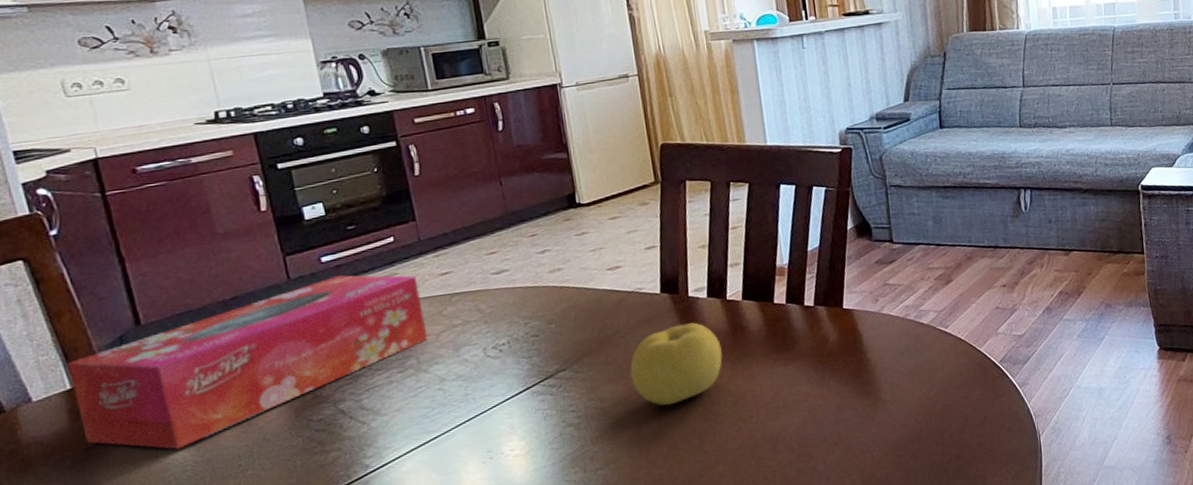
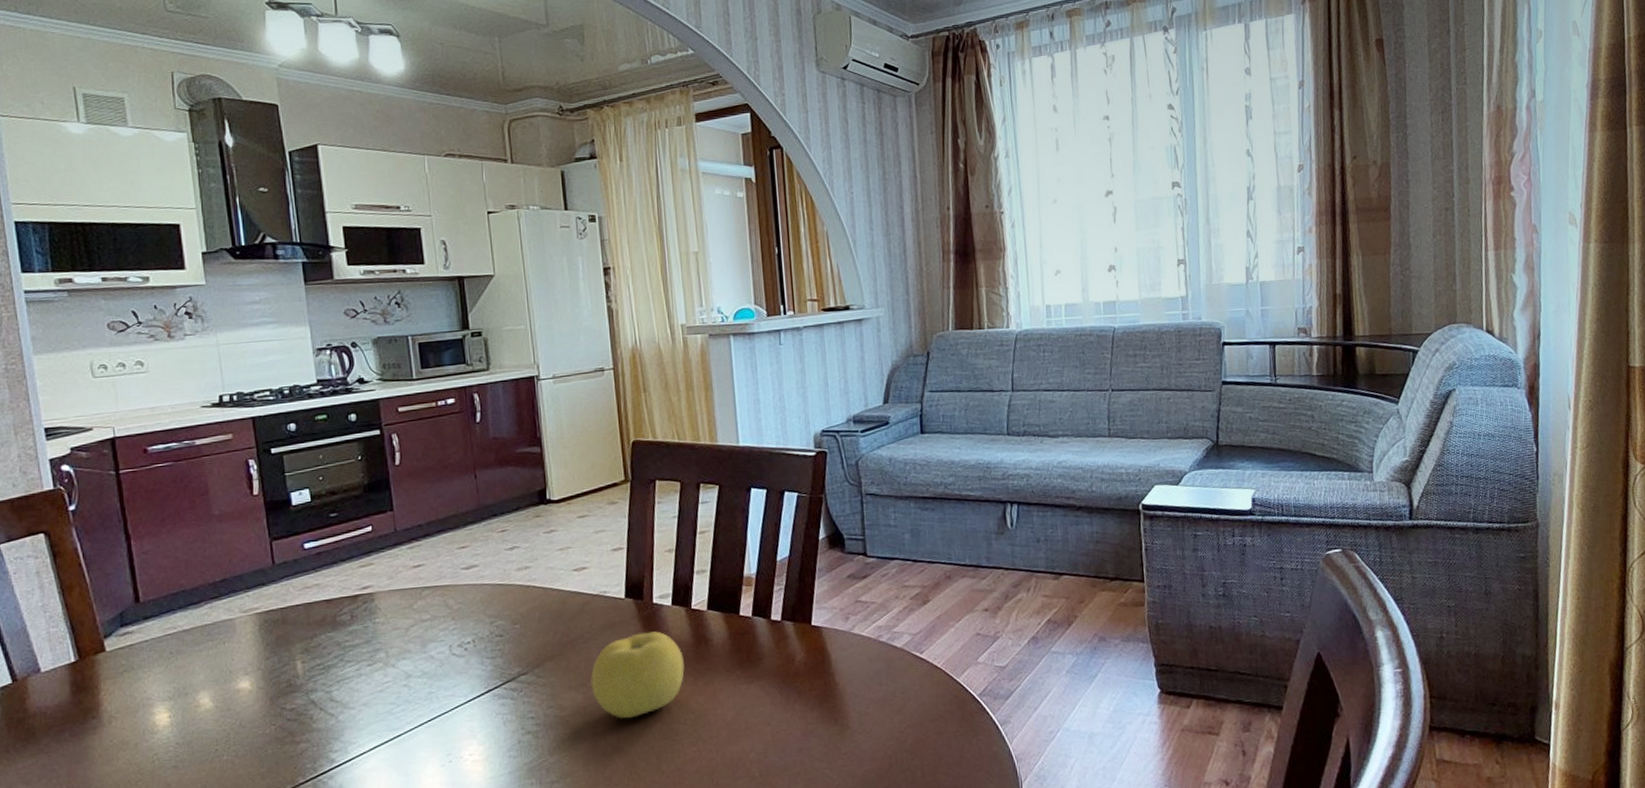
tissue box: present [68,275,428,450] -> none [74,563,398,729]

